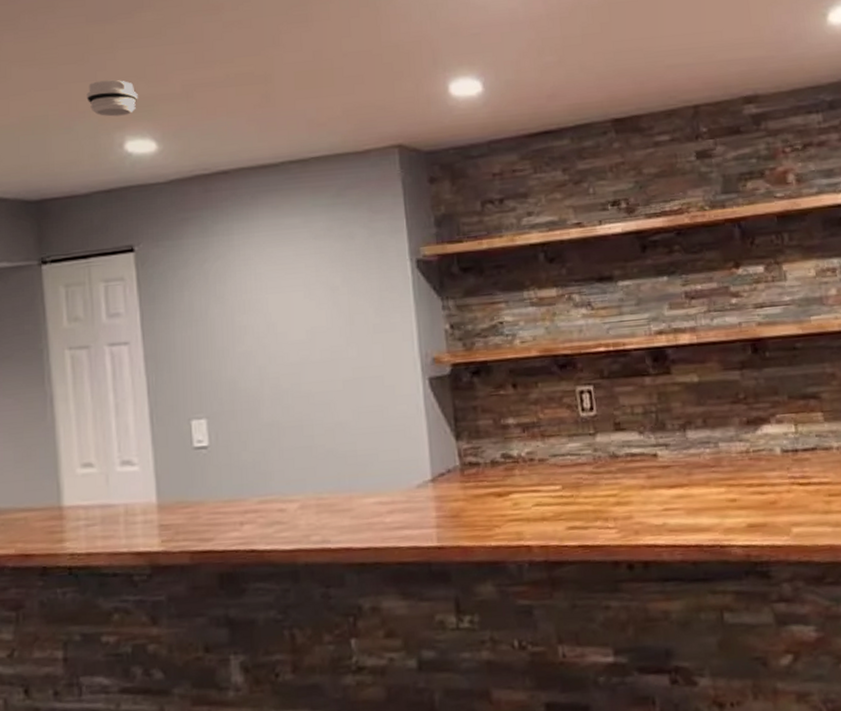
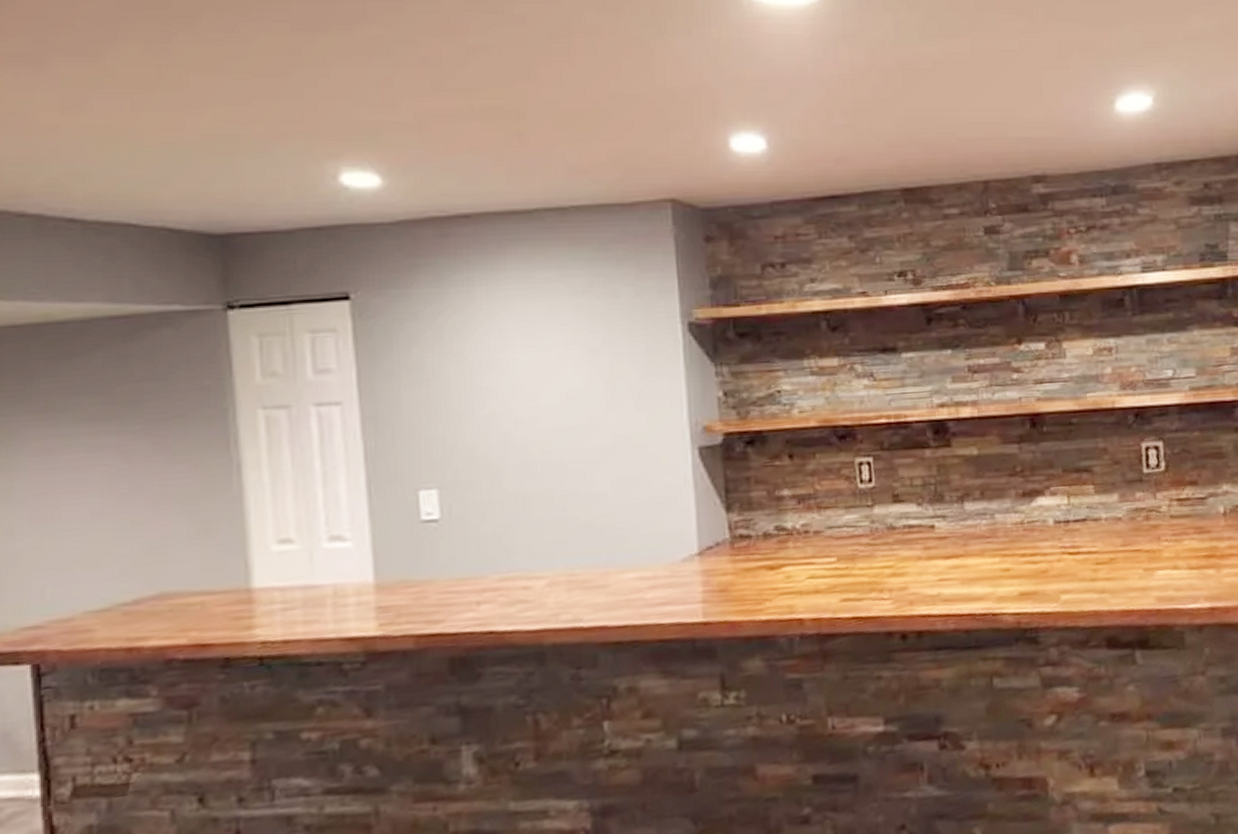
smoke detector: present [86,79,138,117] -> none [290,100,358,143]

